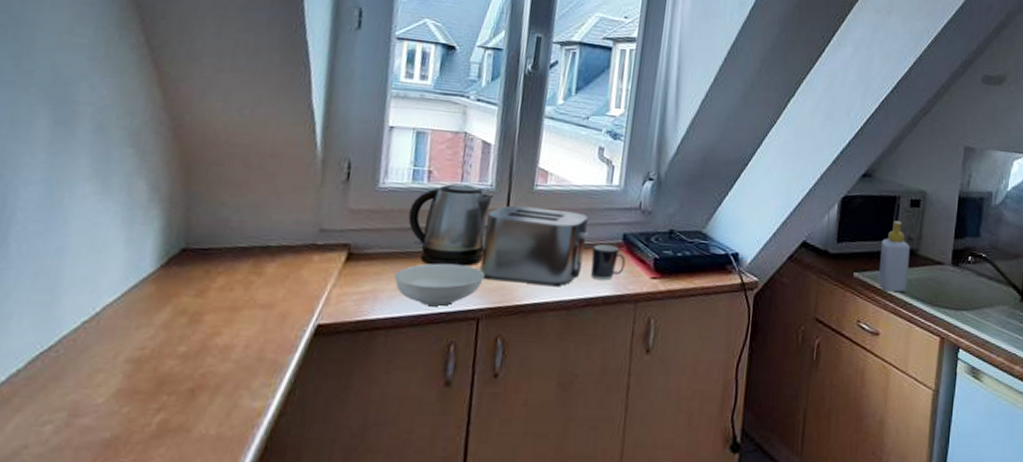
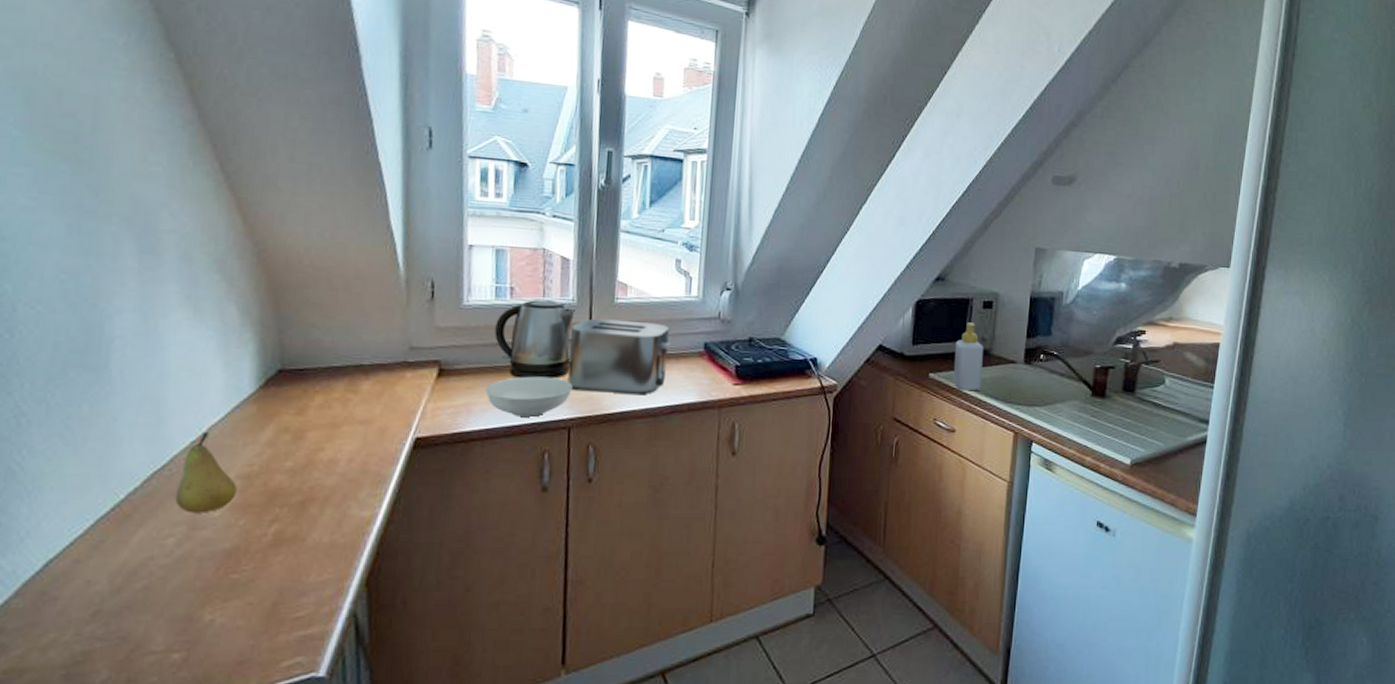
fruit: none [58,312,125,399] -> present [175,433,237,513]
mug: present [590,244,626,281] -> none [674,354,708,389]

